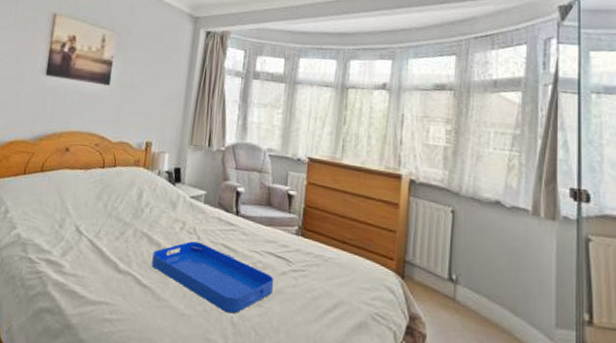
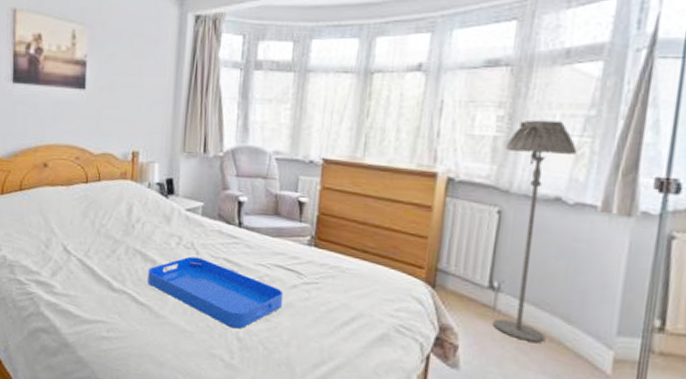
floor lamp: none [453,134,509,333] -> present [493,119,577,343]

